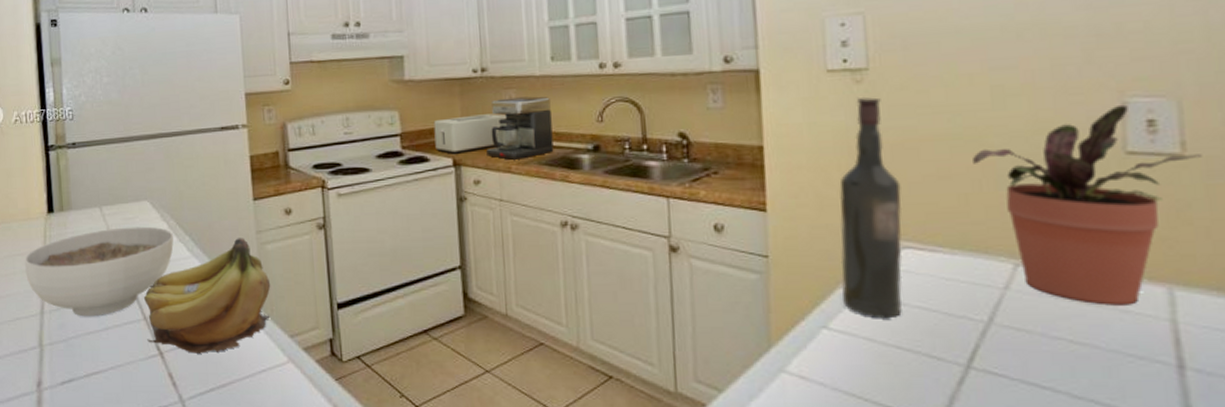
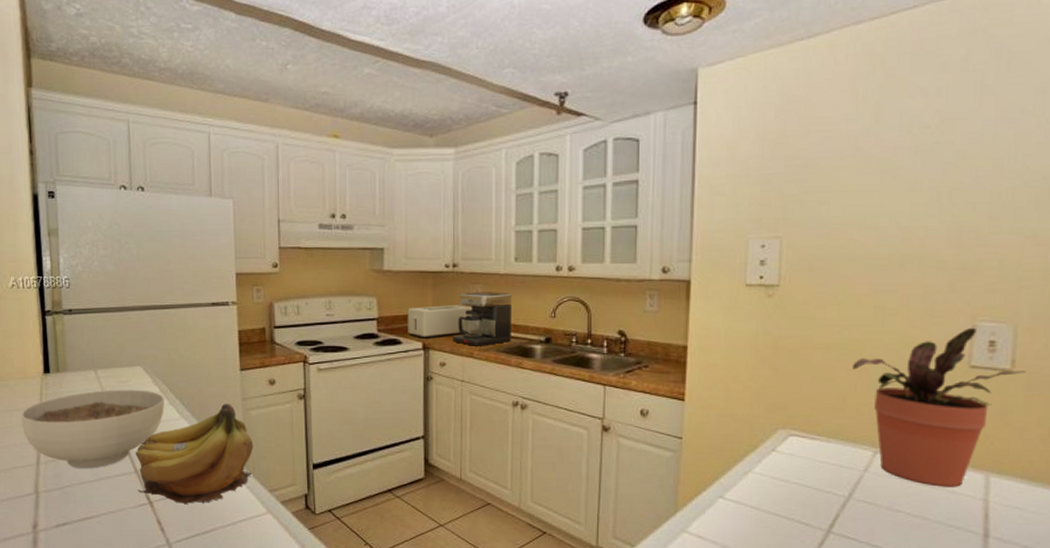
wine bottle: present [839,96,903,318] -> none [737,308,794,491]

